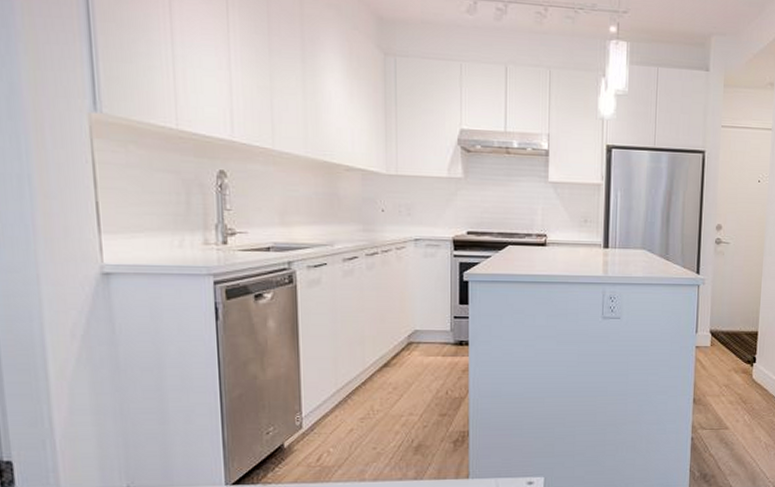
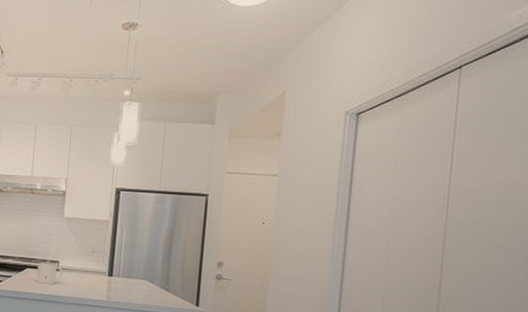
mug: none [521,238,553,263] -> present [36,262,64,285]

